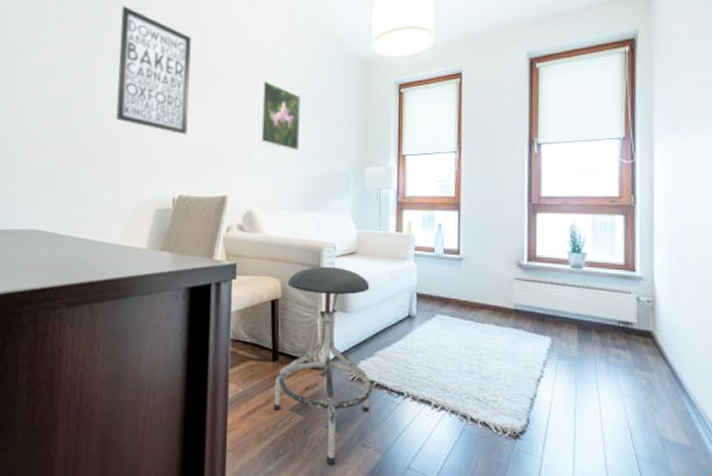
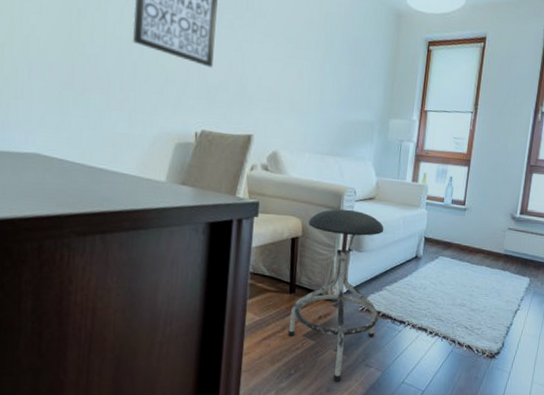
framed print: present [259,79,300,151] -> none [288,19,333,97]

